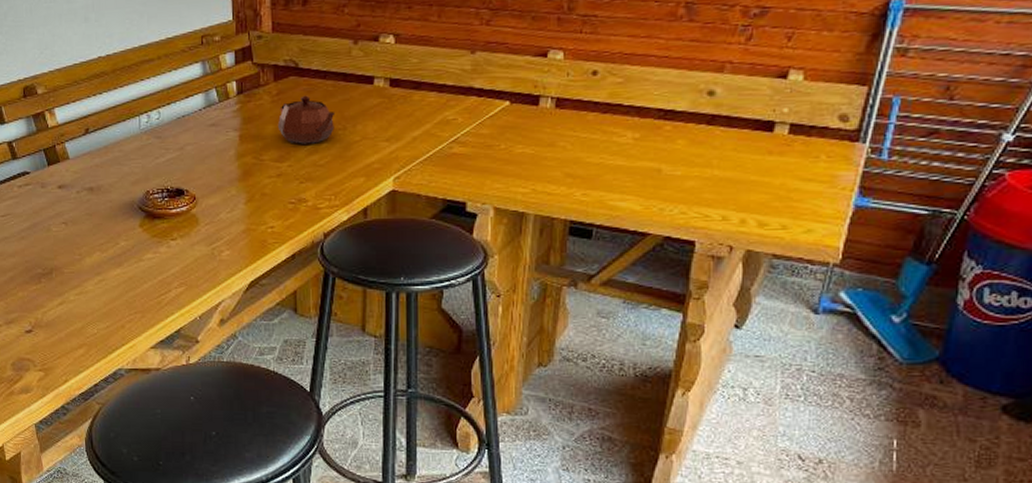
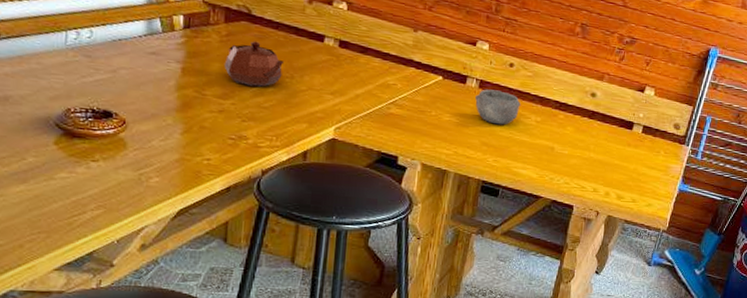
bowl: none [552,107,612,150] -> present [475,89,521,125]

